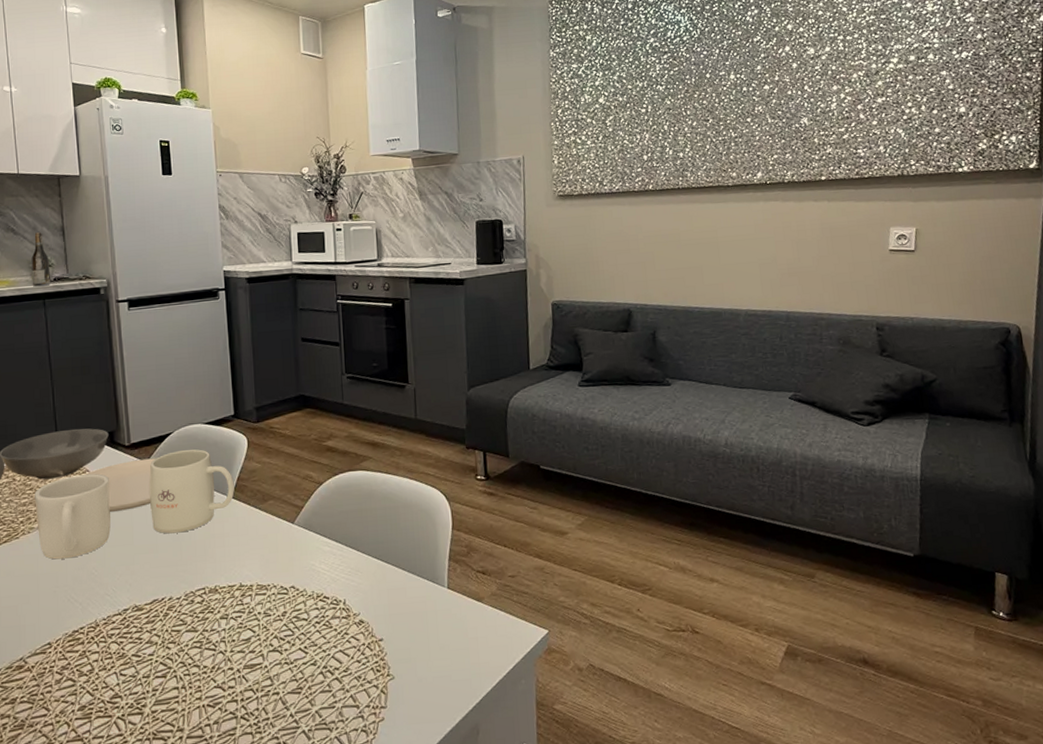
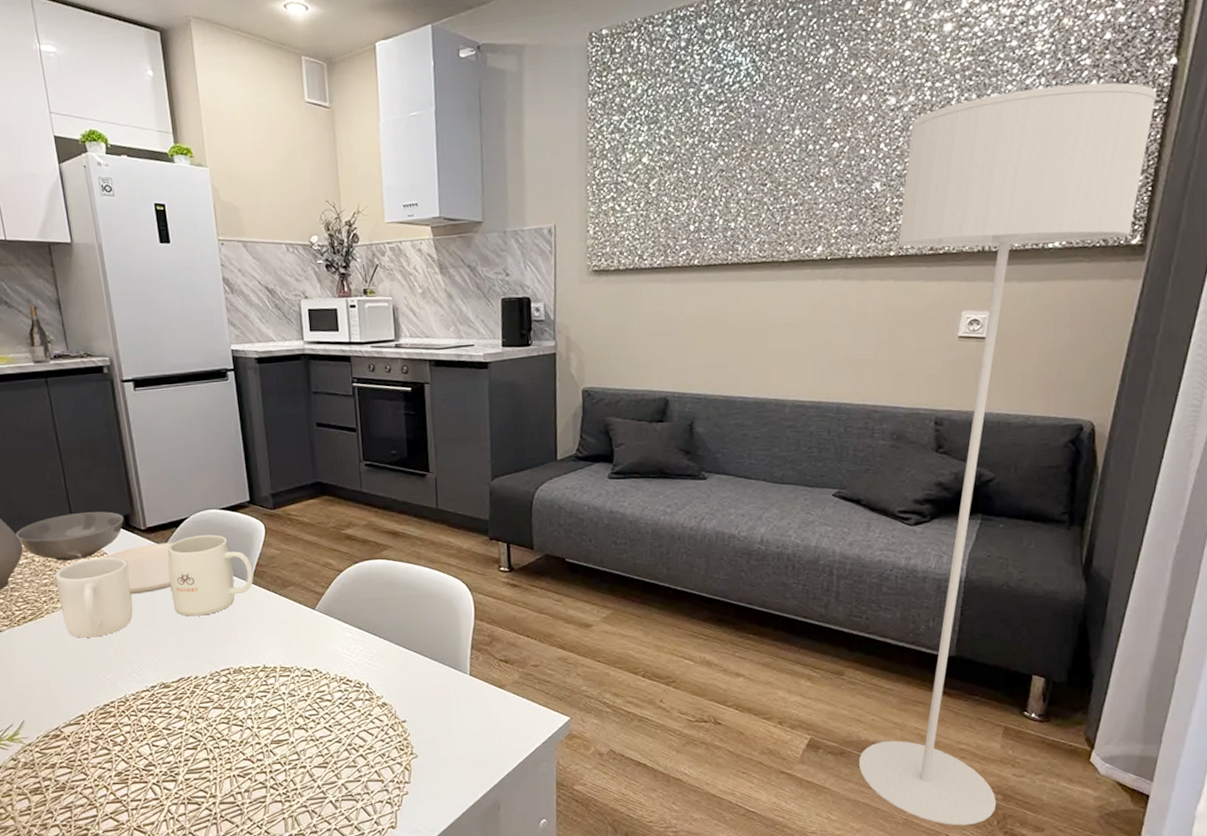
floor lamp: none [827,36,1033,736] -> present [858,82,1157,826]

